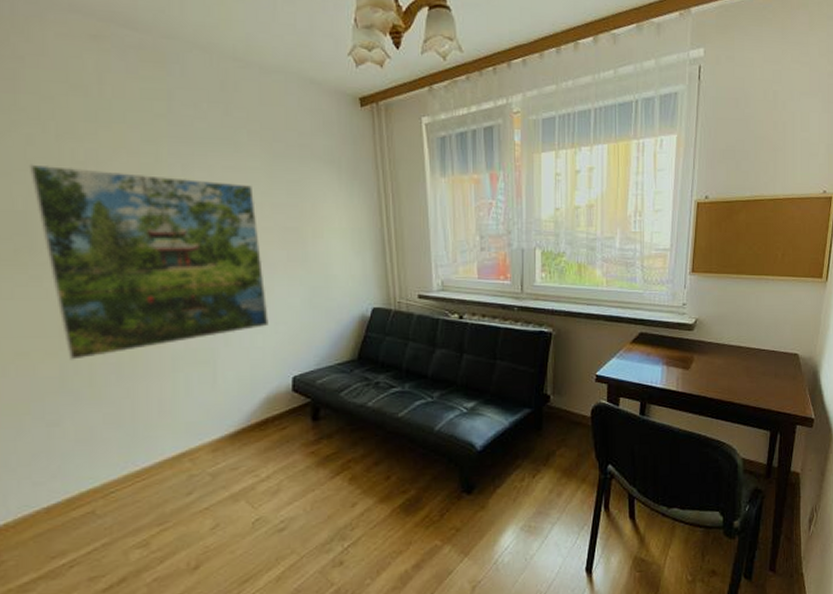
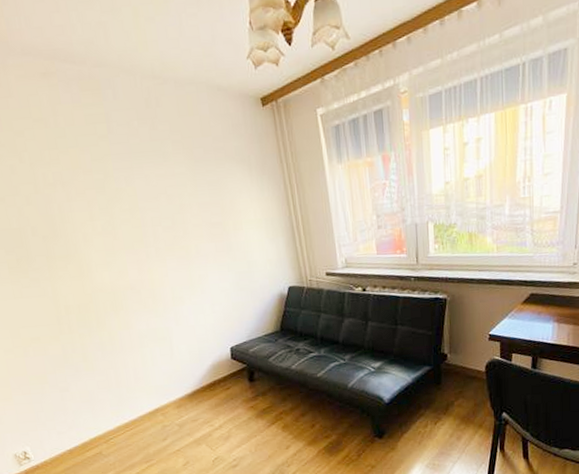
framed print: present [29,164,269,360] -> none [15,188,207,342]

